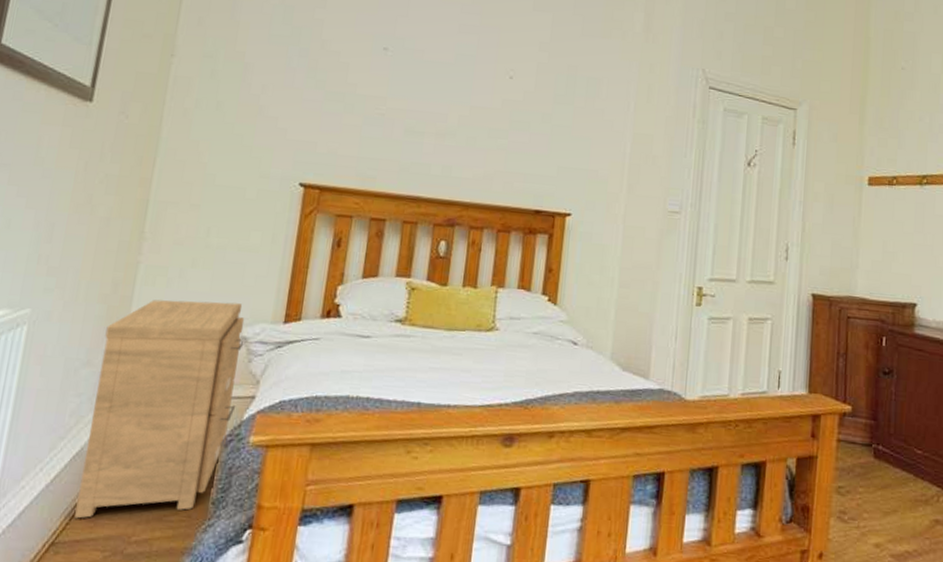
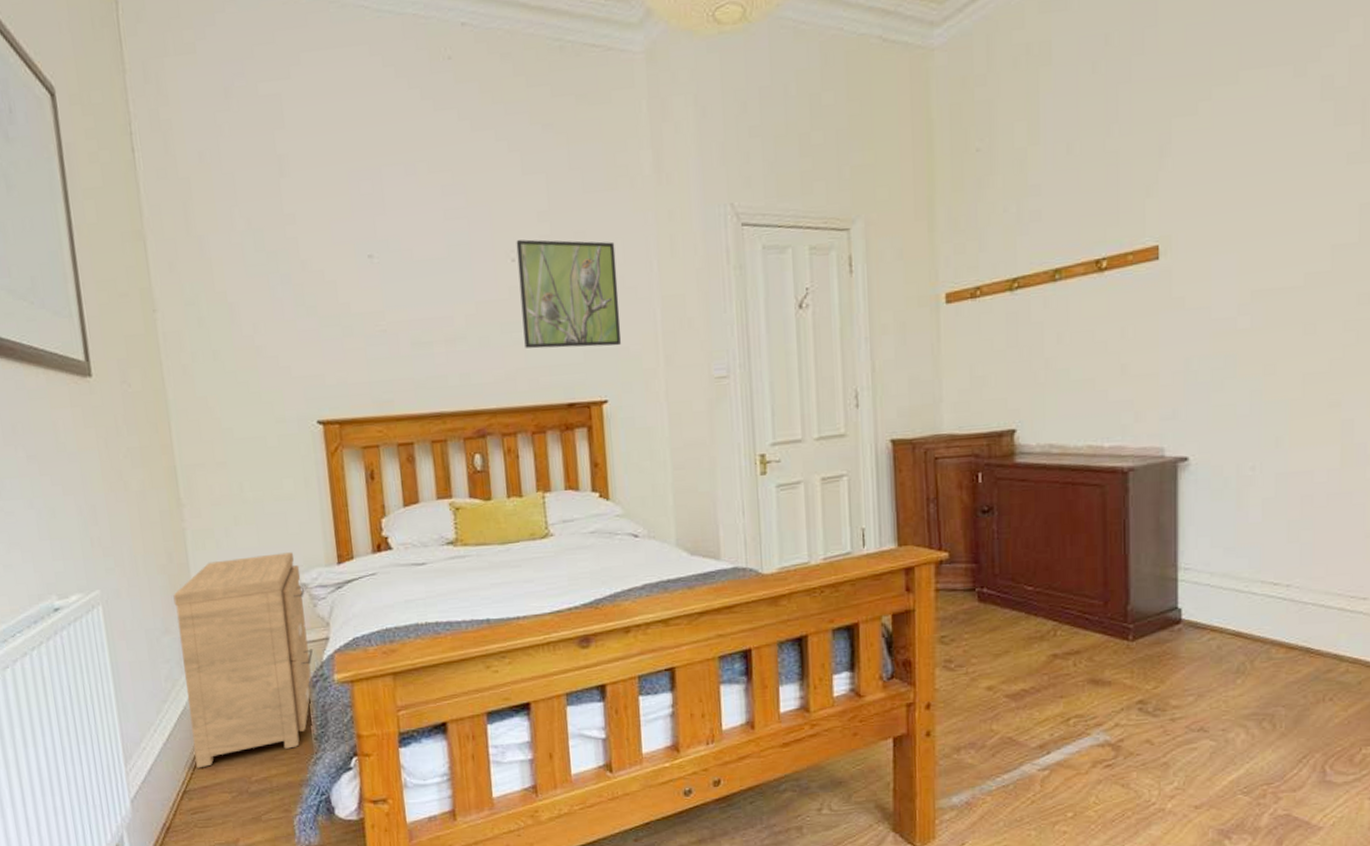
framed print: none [506,62,601,168] -> present [516,239,622,349]

